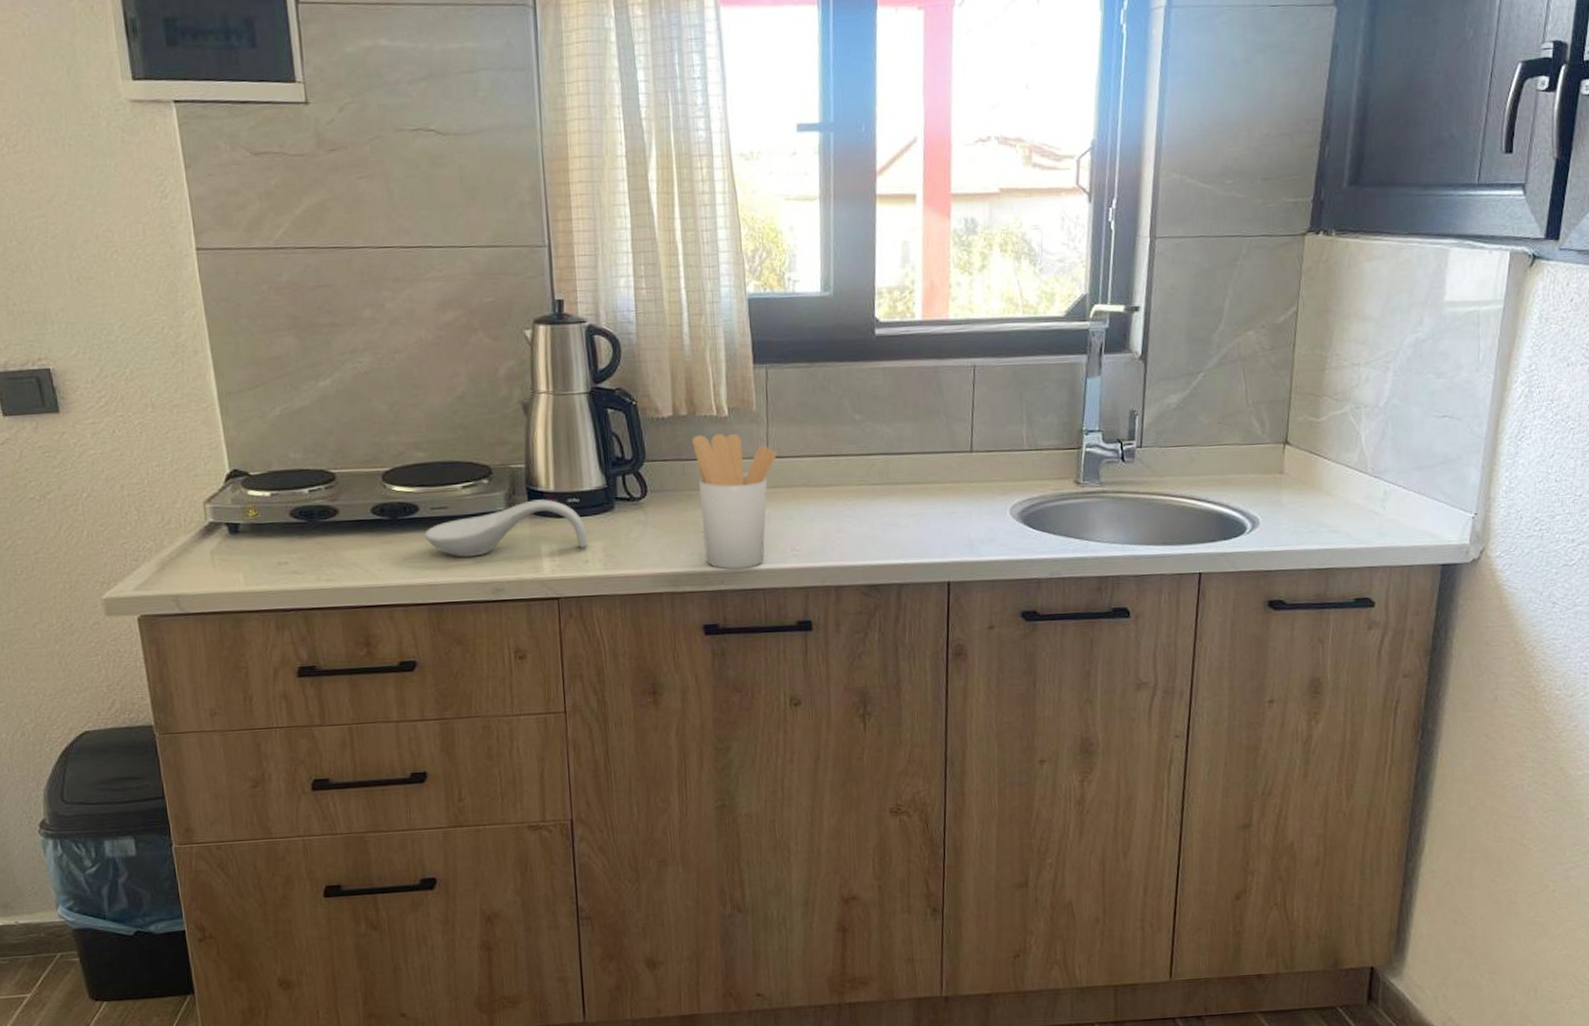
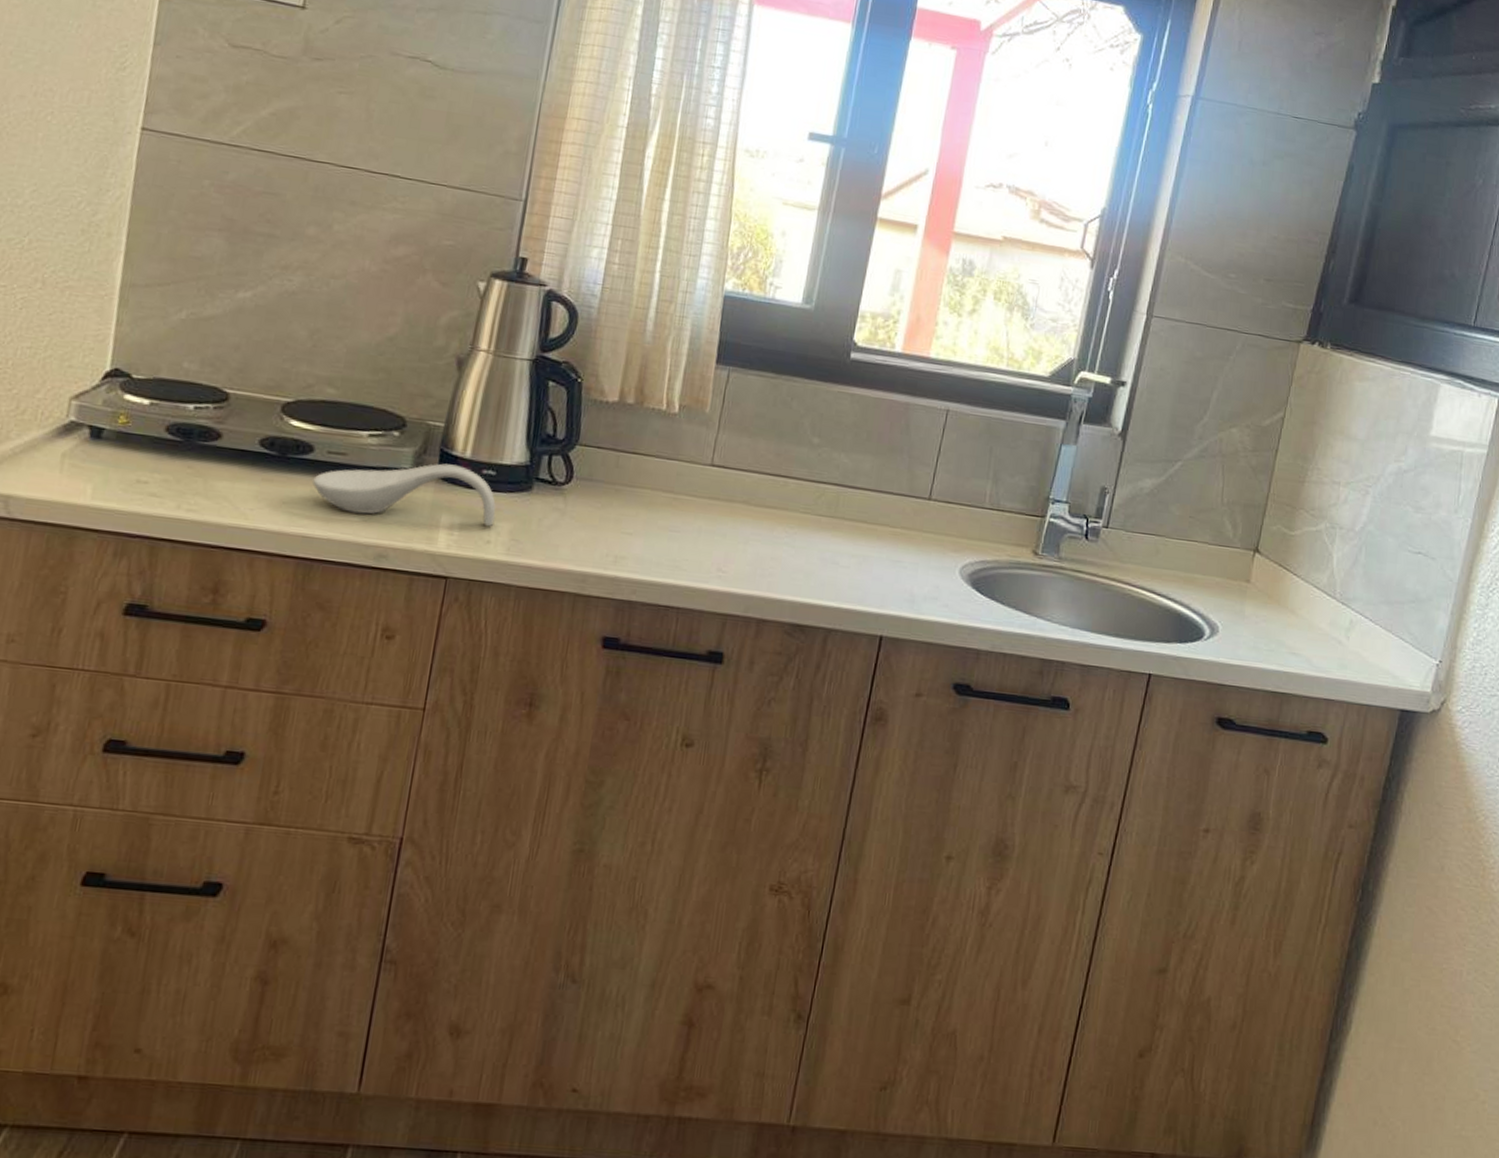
utensil holder: present [692,433,777,569] -> none [621,427,722,582]

